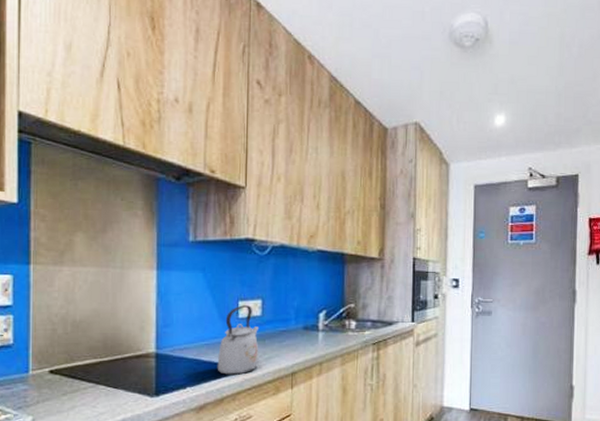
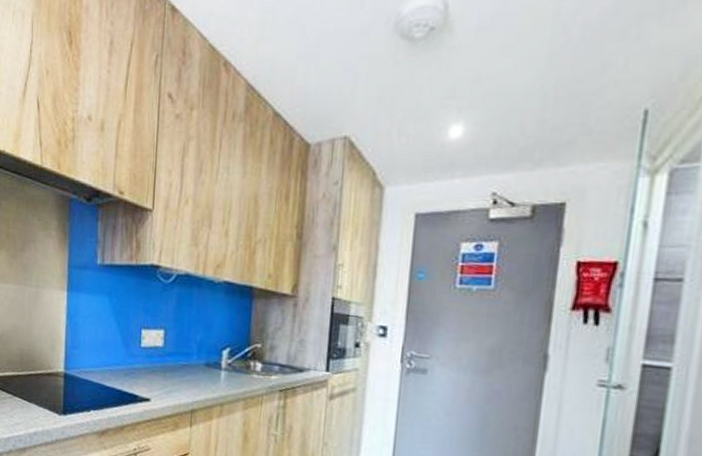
kettle: present [217,305,260,375] -> none [119,334,161,405]

